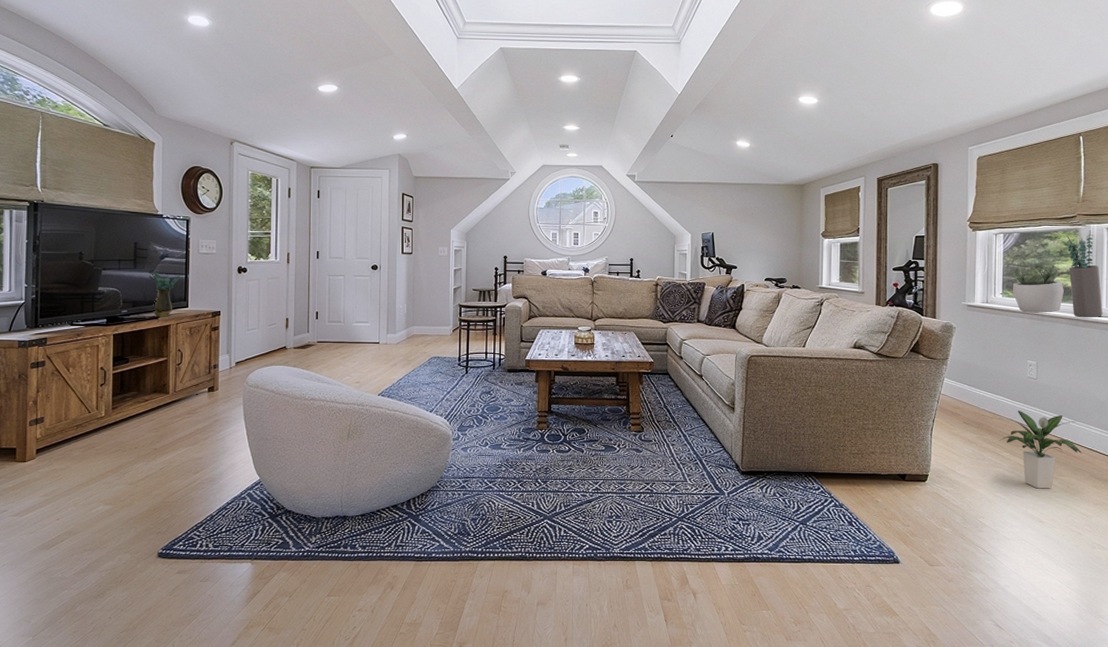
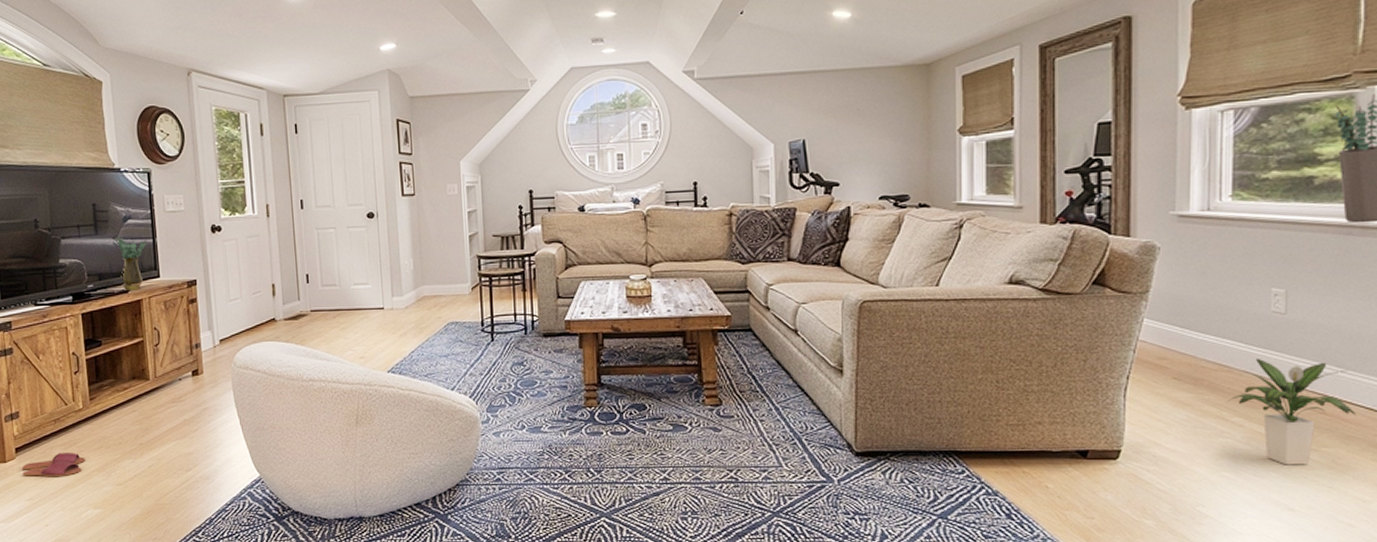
slippers: none [41,455,102,476] -> present [22,453,86,477]
succulent plant: present [1012,264,1064,313] -> none [1248,149,1330,221]

